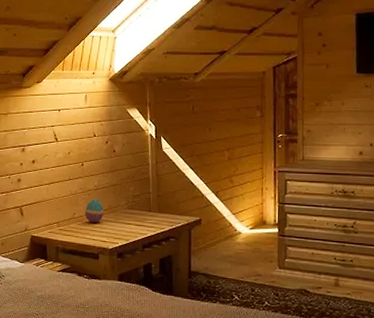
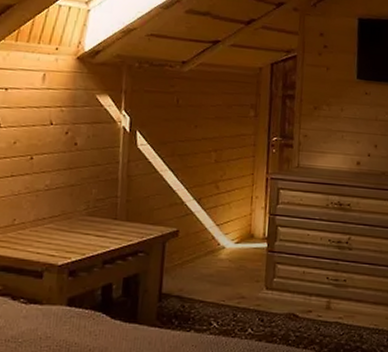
decorative egg: present [84,199,104,223] -> none [28,202,55,232]

